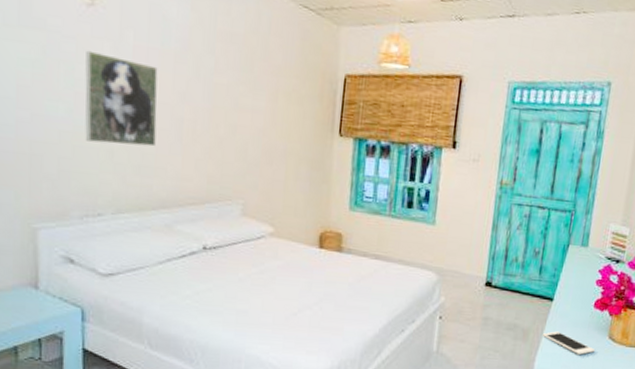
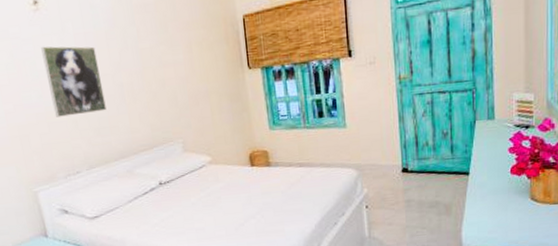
cell phone: present [542,331,596,355] -> none [464,201,520,219]

